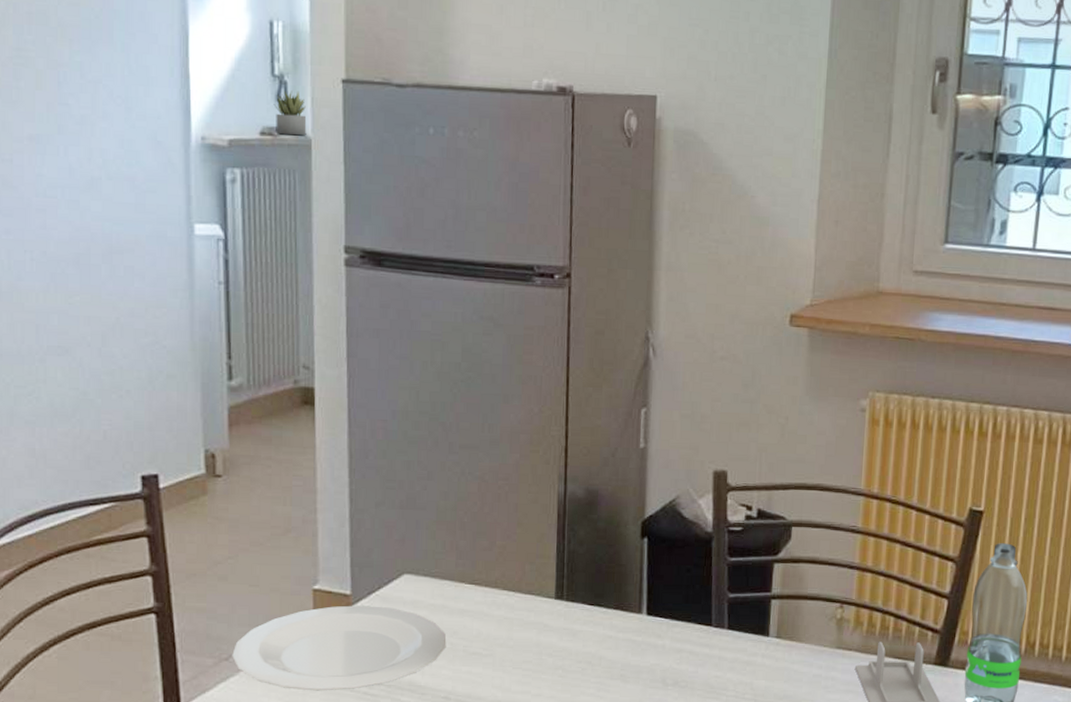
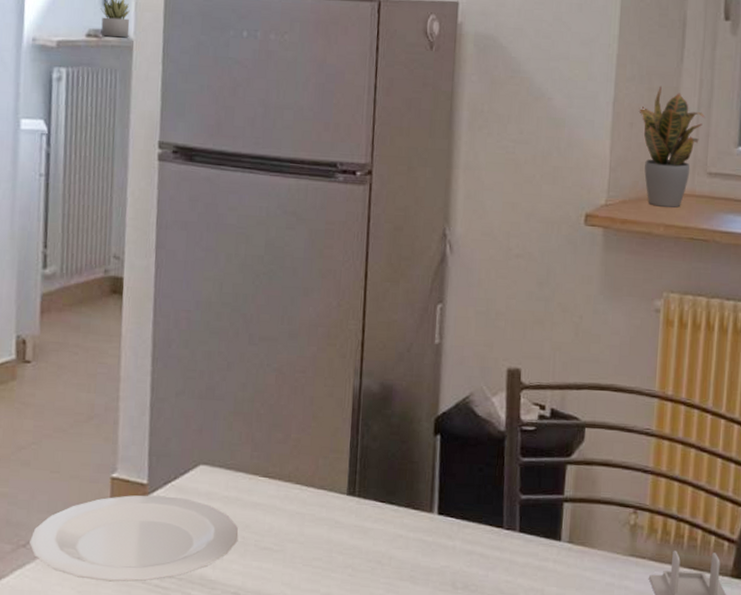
potted plant: none [844,182,911,308] -> present [639,86,705,208]

